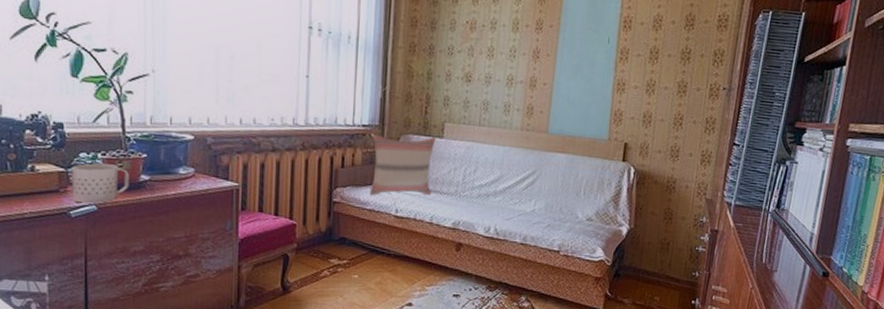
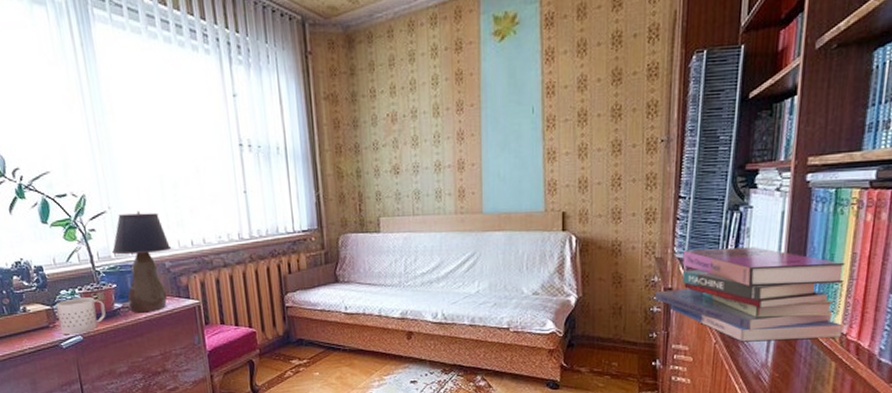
table lamp: none [149,78,217,190] -> present [112,210,172,313]
pillow: present [370,135,437,196] -> none [313,233,376,297]
books: none [701,195,872,295] -> present [654,247,845,342]

